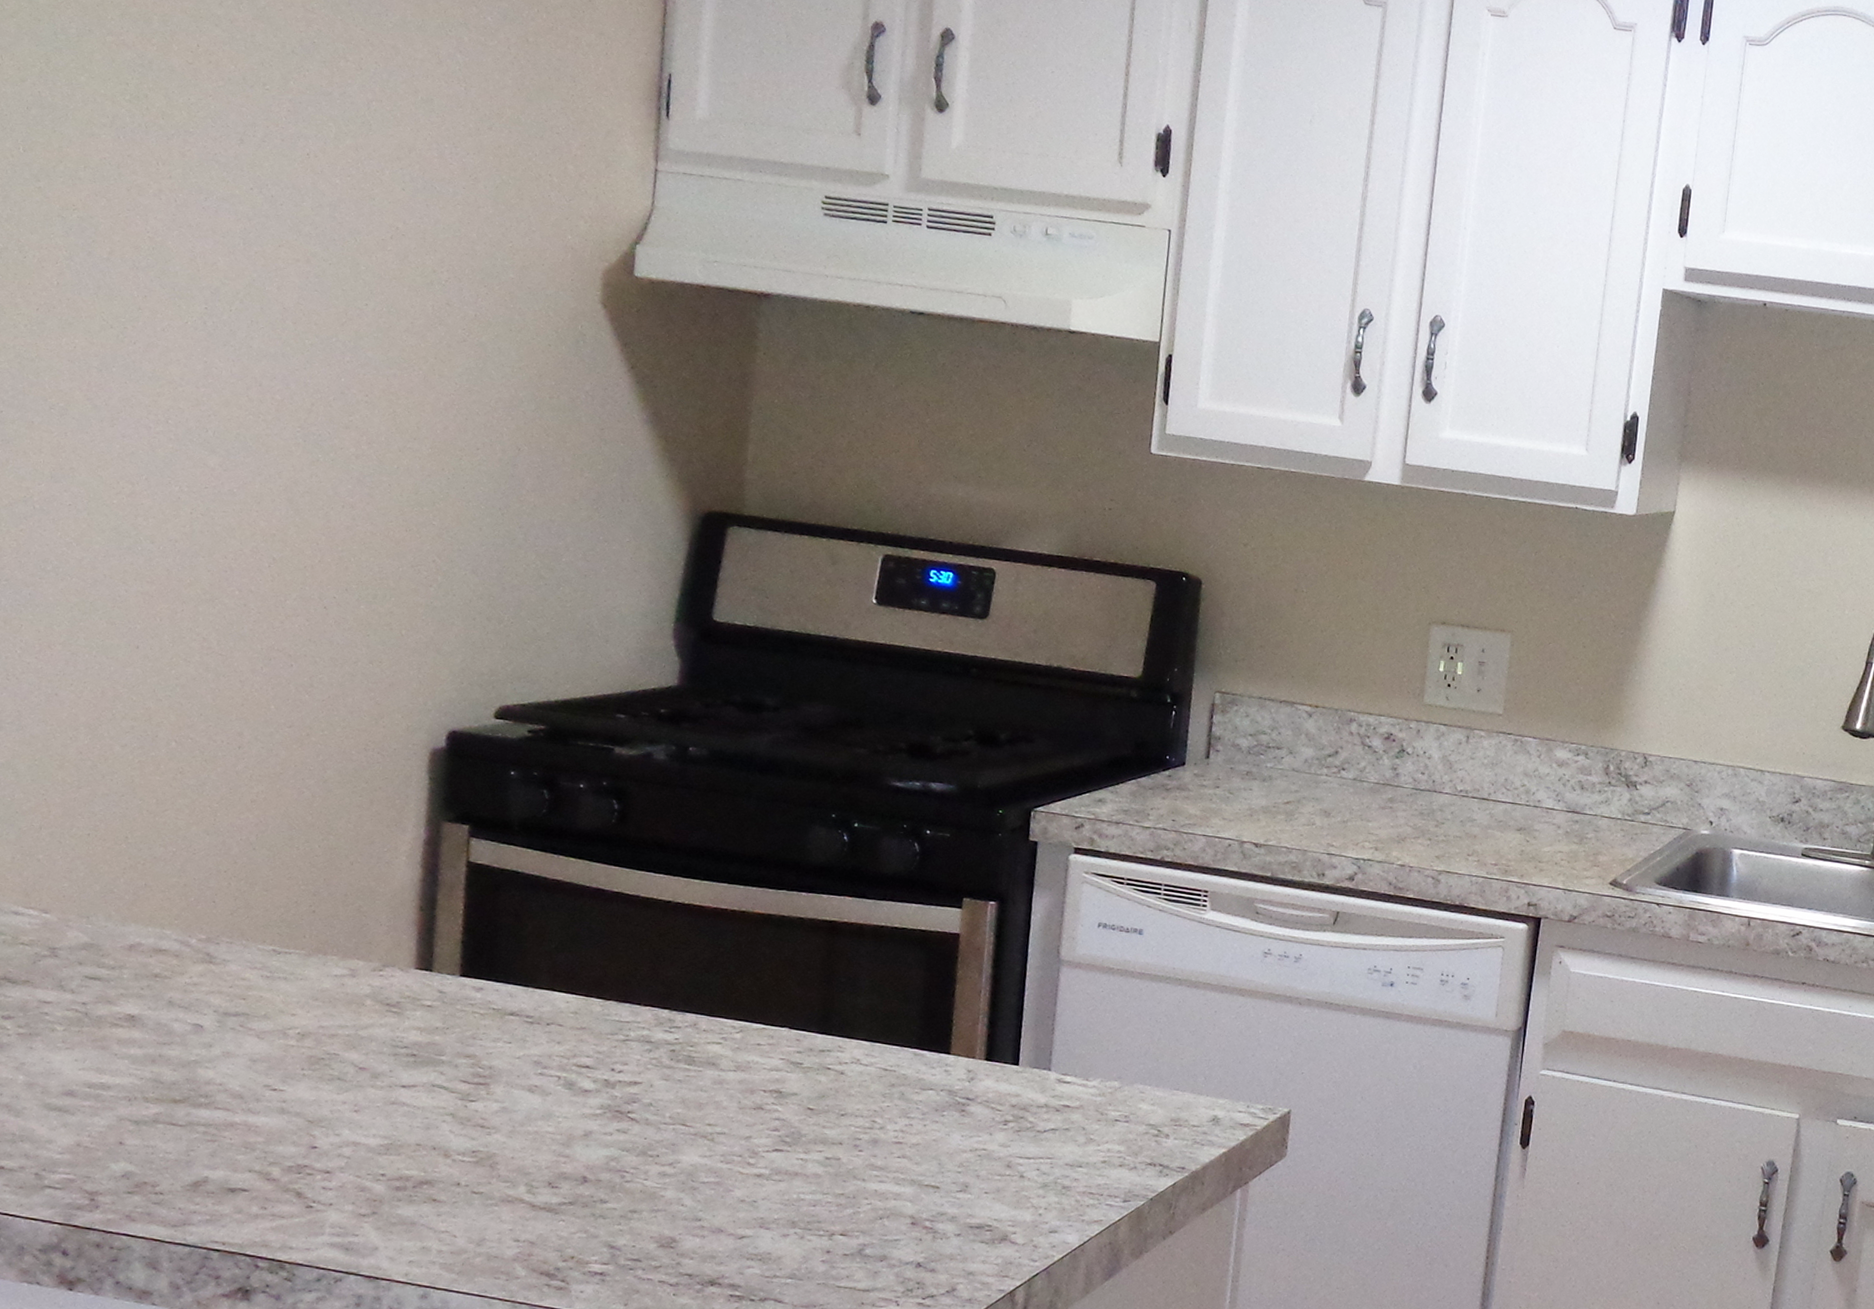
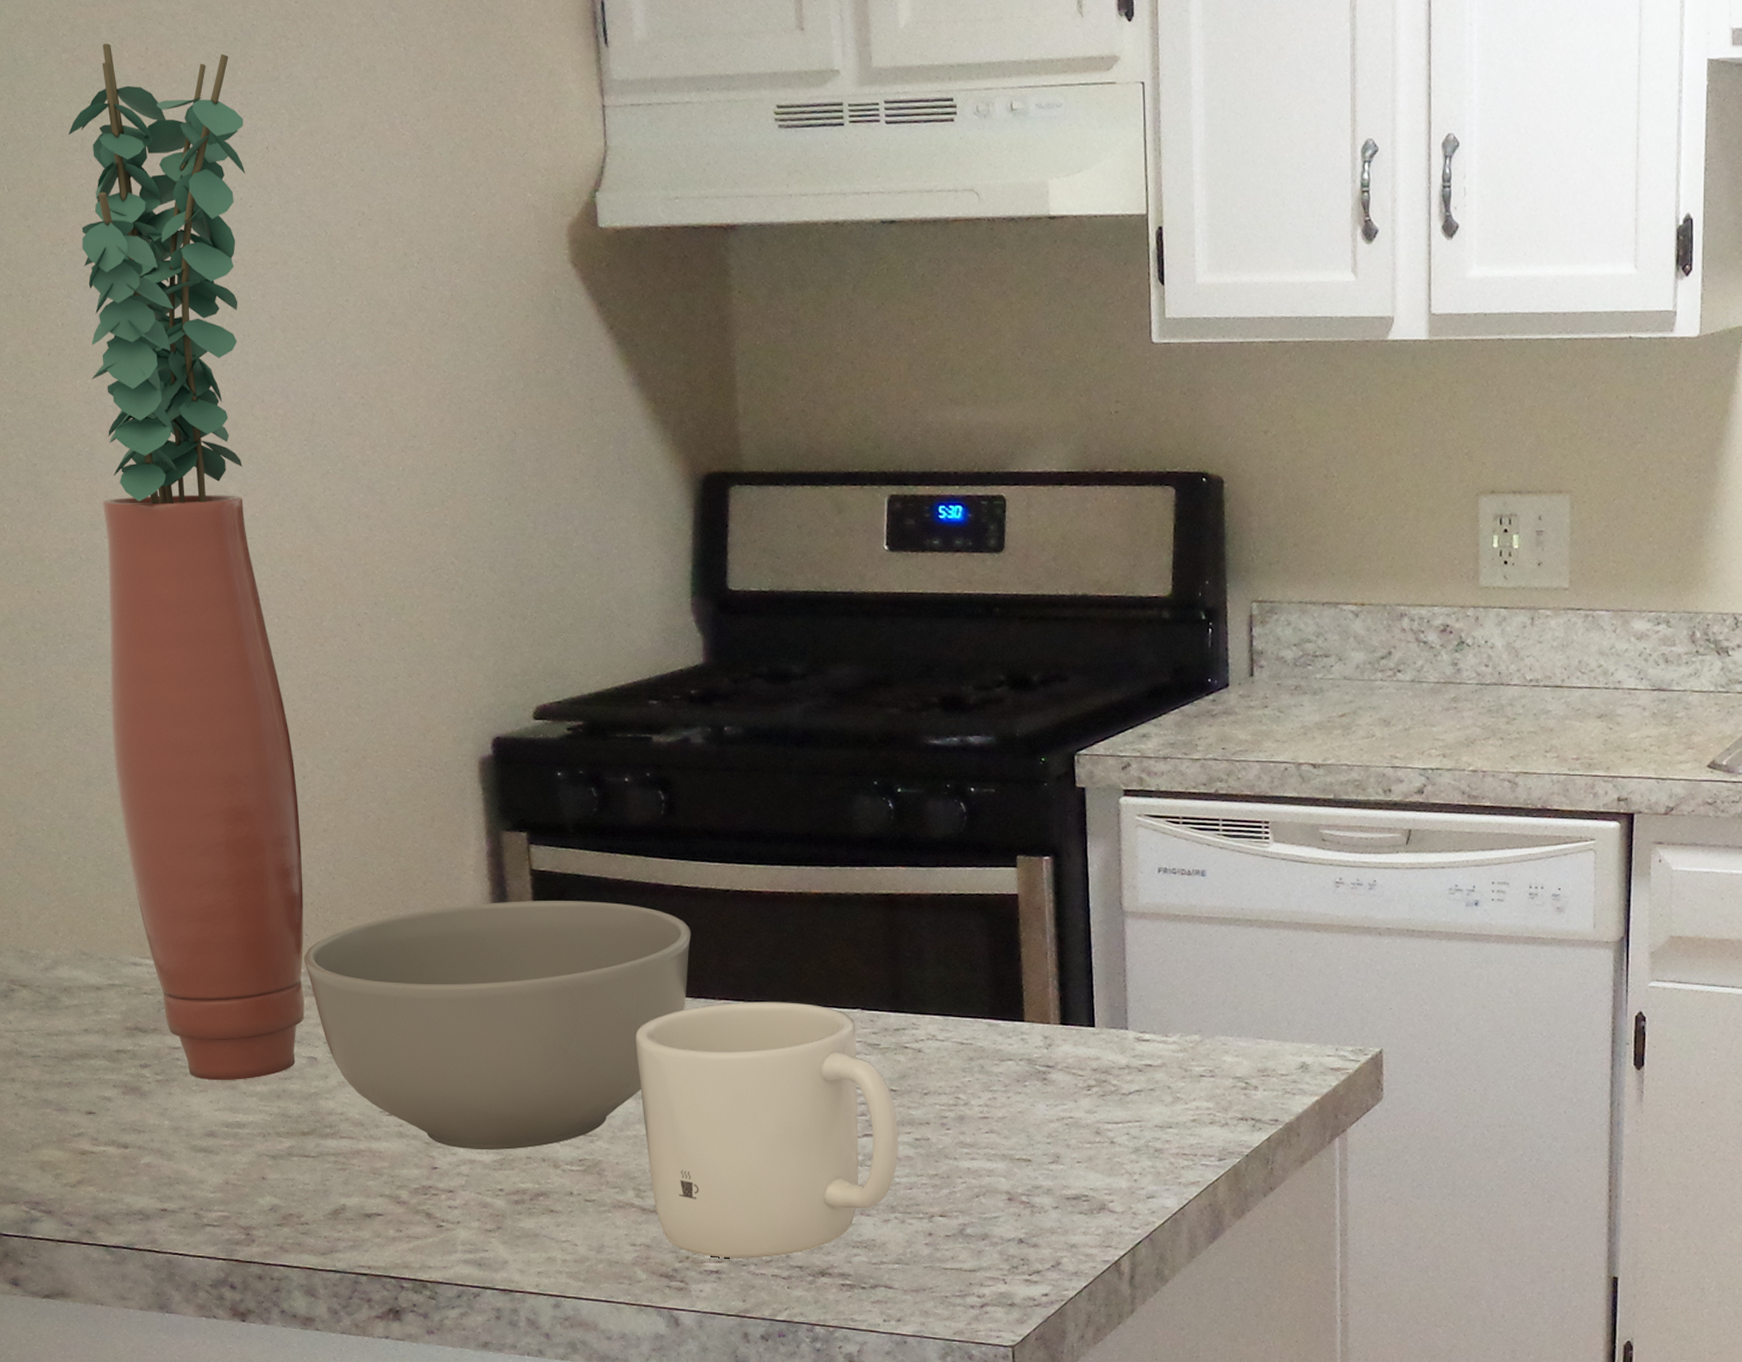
vase: none [30,34,288,1041] -> present [68,43,305,1081]
bowl: none [206,889,626,1136] -> present [303,901,691,1150]
mug: none [545,1010,810,1263] -> present [635,1002,899,1259]

